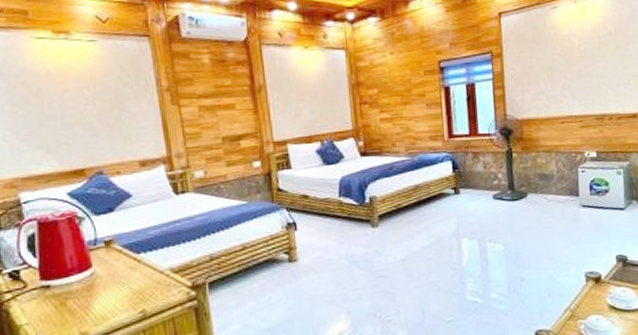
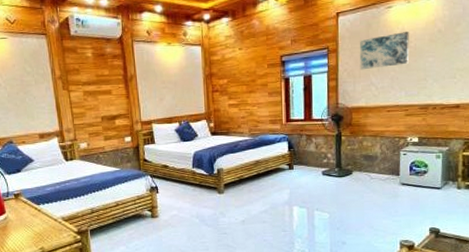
wall art: none [526,34,580,77] -> present [359,32,409,70]

